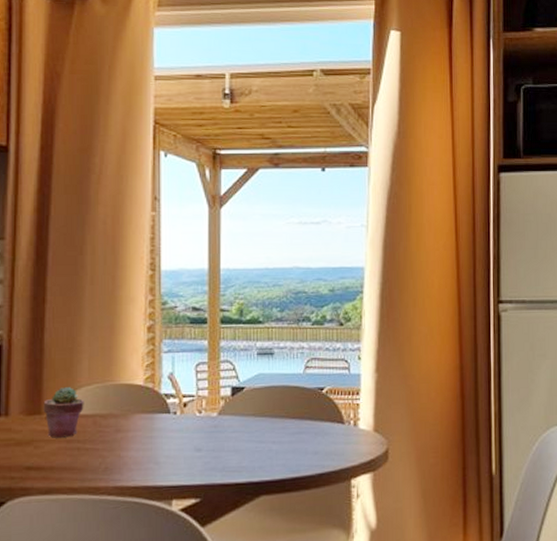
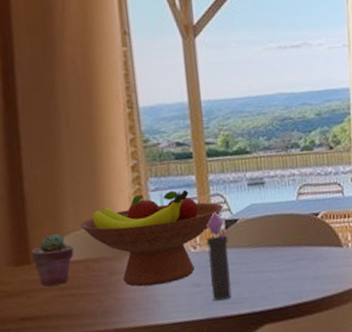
fruit bowl: none [92,353,232,446] -> present [79,189,224,287]
candle: none [209,377,233,467] -> present [202,210,232,301]

